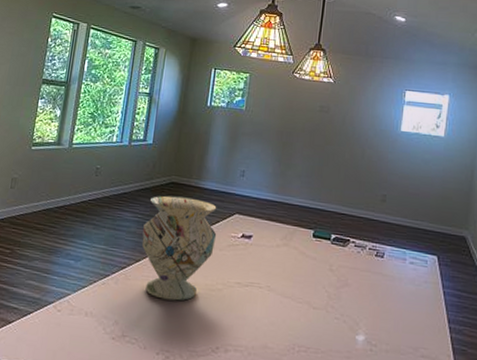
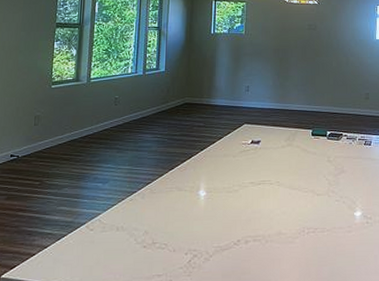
decorative vase: present [142,195,217,301] -> none [163,115,230,206]

